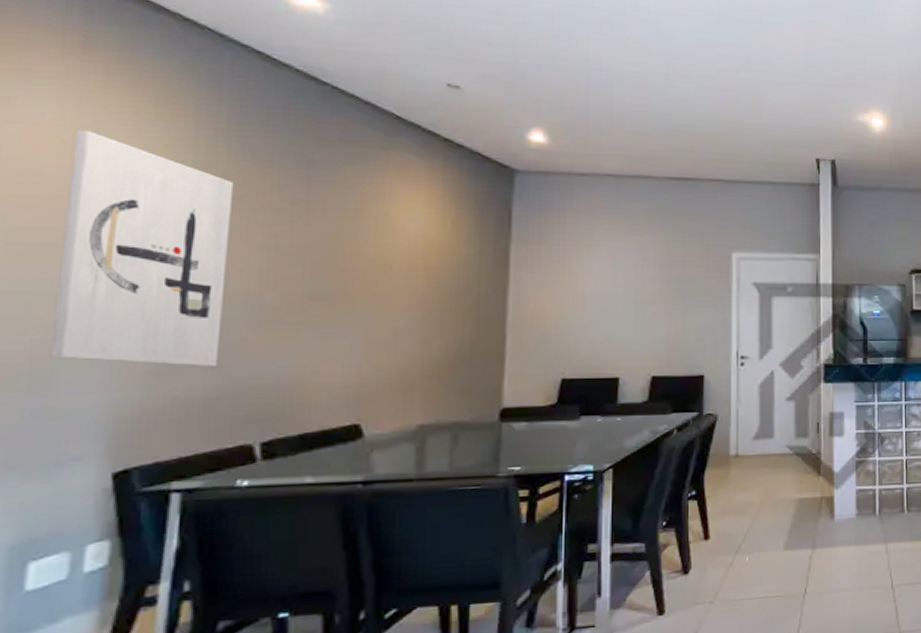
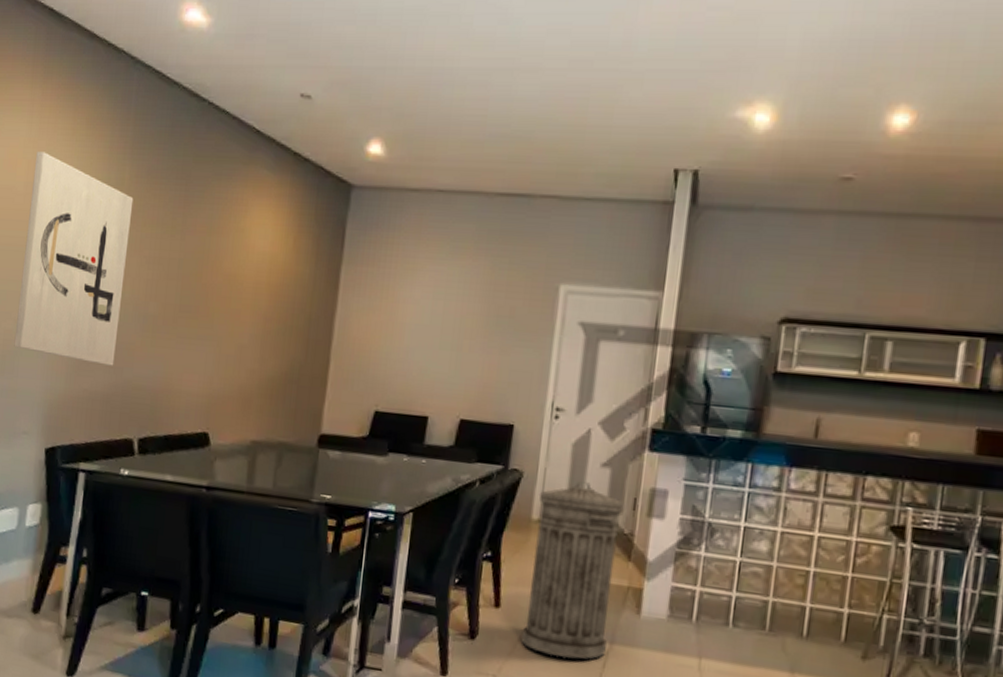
trash can: none [732,416,809,572] -> present [520,481,624,660]

